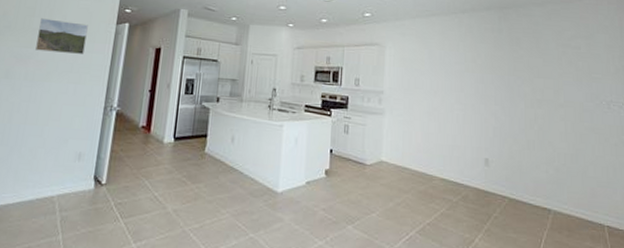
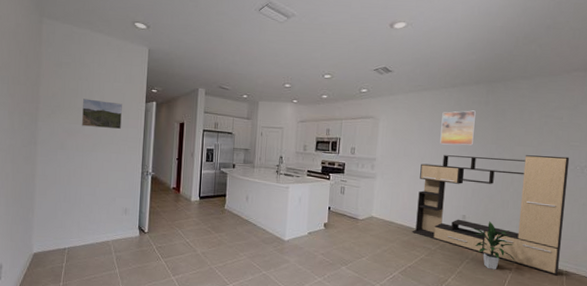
media console: none [429,87,599,232] -> present [412,155,570,276]
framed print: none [453,38,489,77] -> present [440,110,476,146]
indoor plant: none [496,166,550,226] -> present [471,221,515,270]

